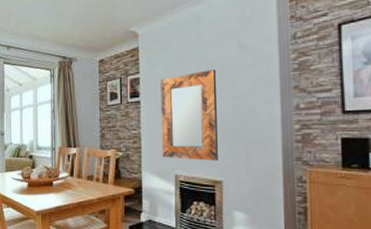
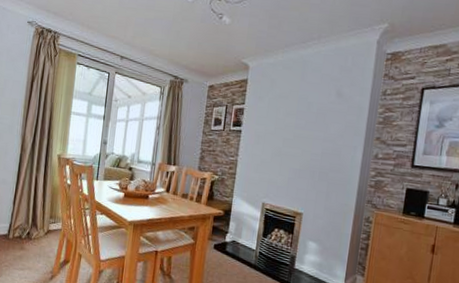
home mirror: present [160,70,218,161] -> none [254,111,314,195]

